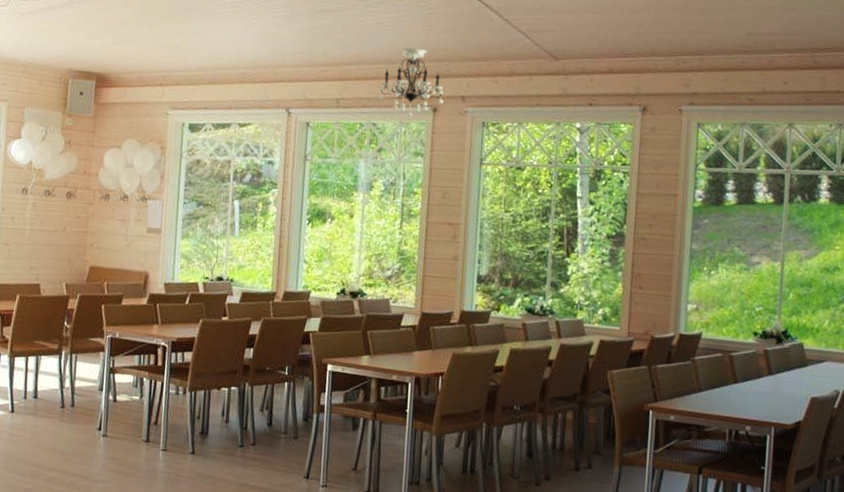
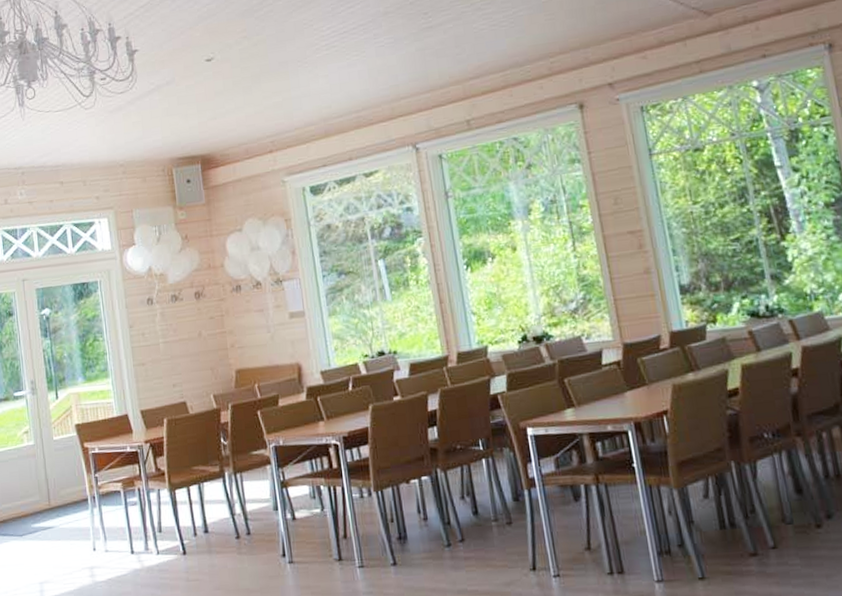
chandelier: present [378,47,444,117] -> none [511,41,589,121]

